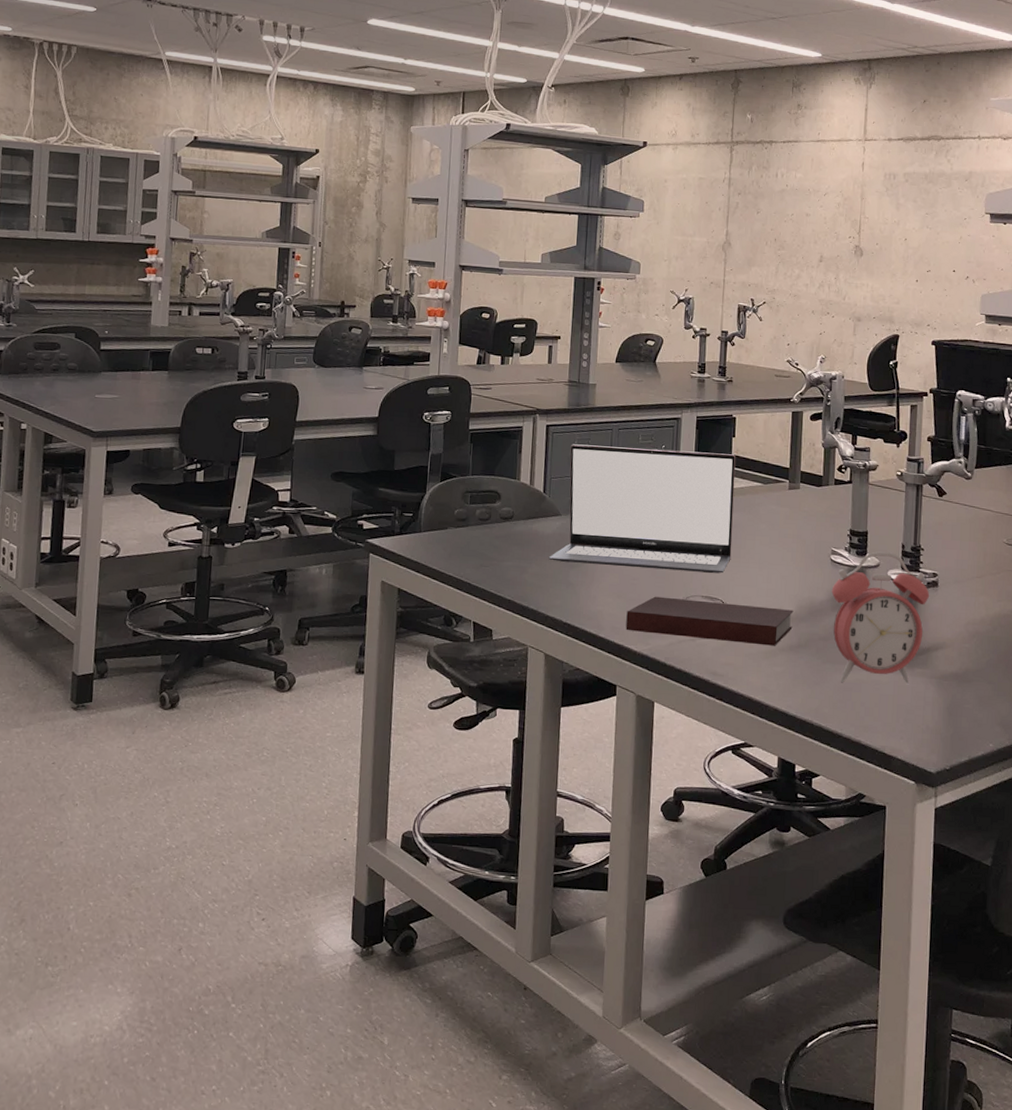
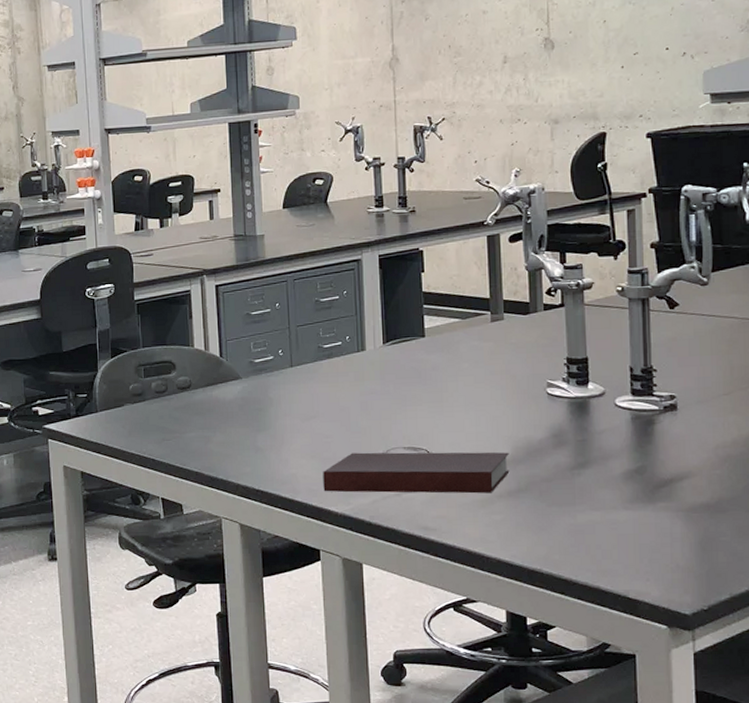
laptop: present [548,444,736,573] -> none [233,291,433,427]
alarm clock: present [831,551,930,684] -> none [551,378,668,526]

